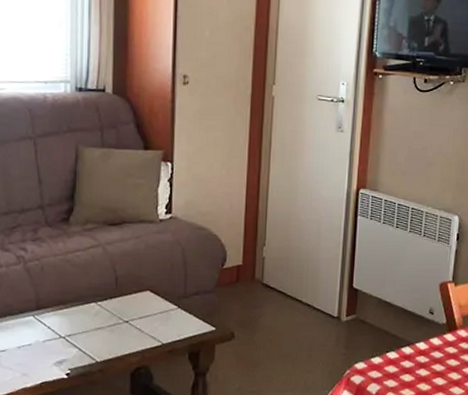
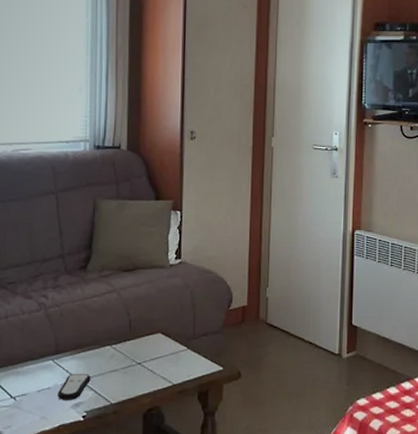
remote control: none [40,331,75,357] -> present [58,374,91,400]

